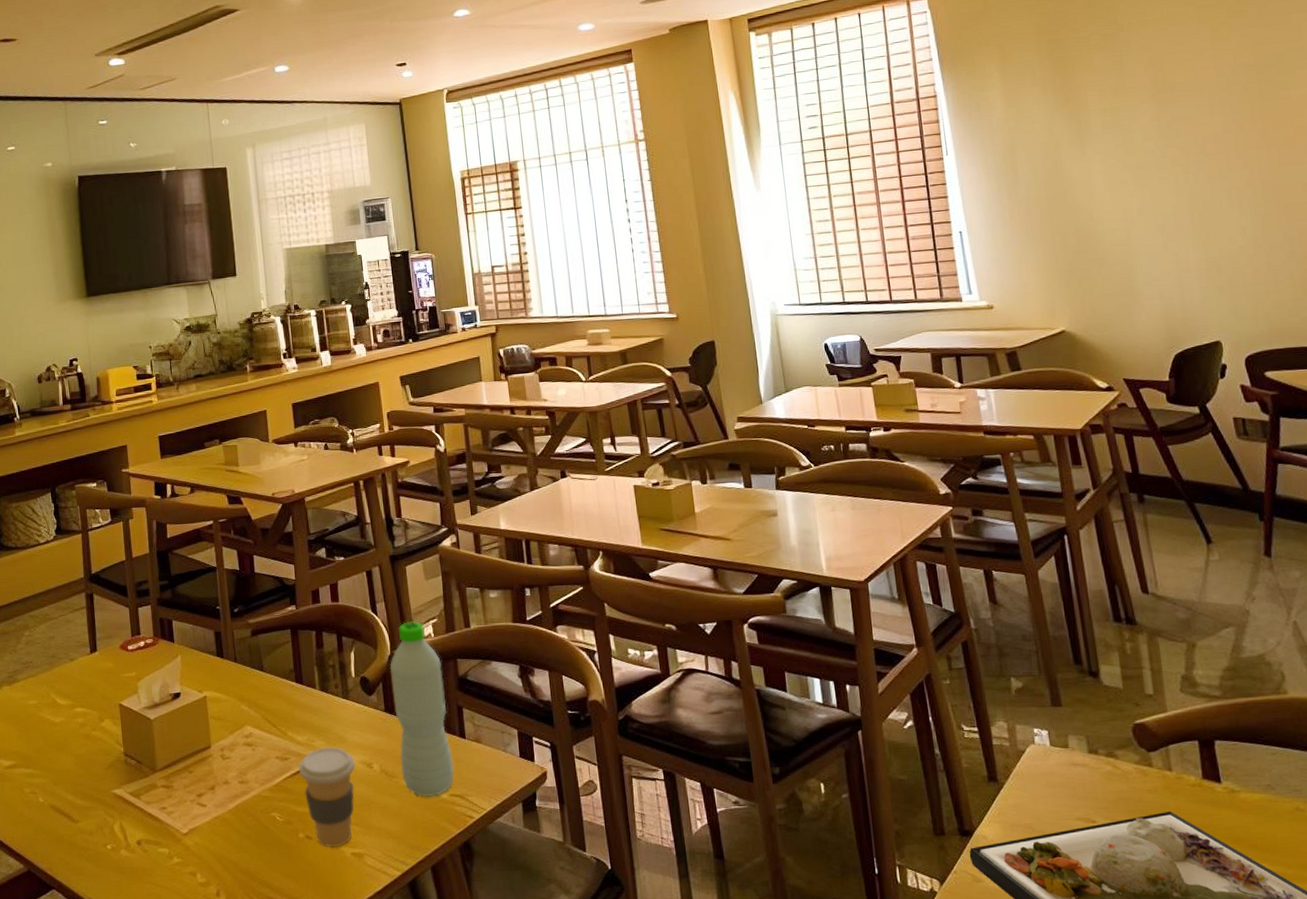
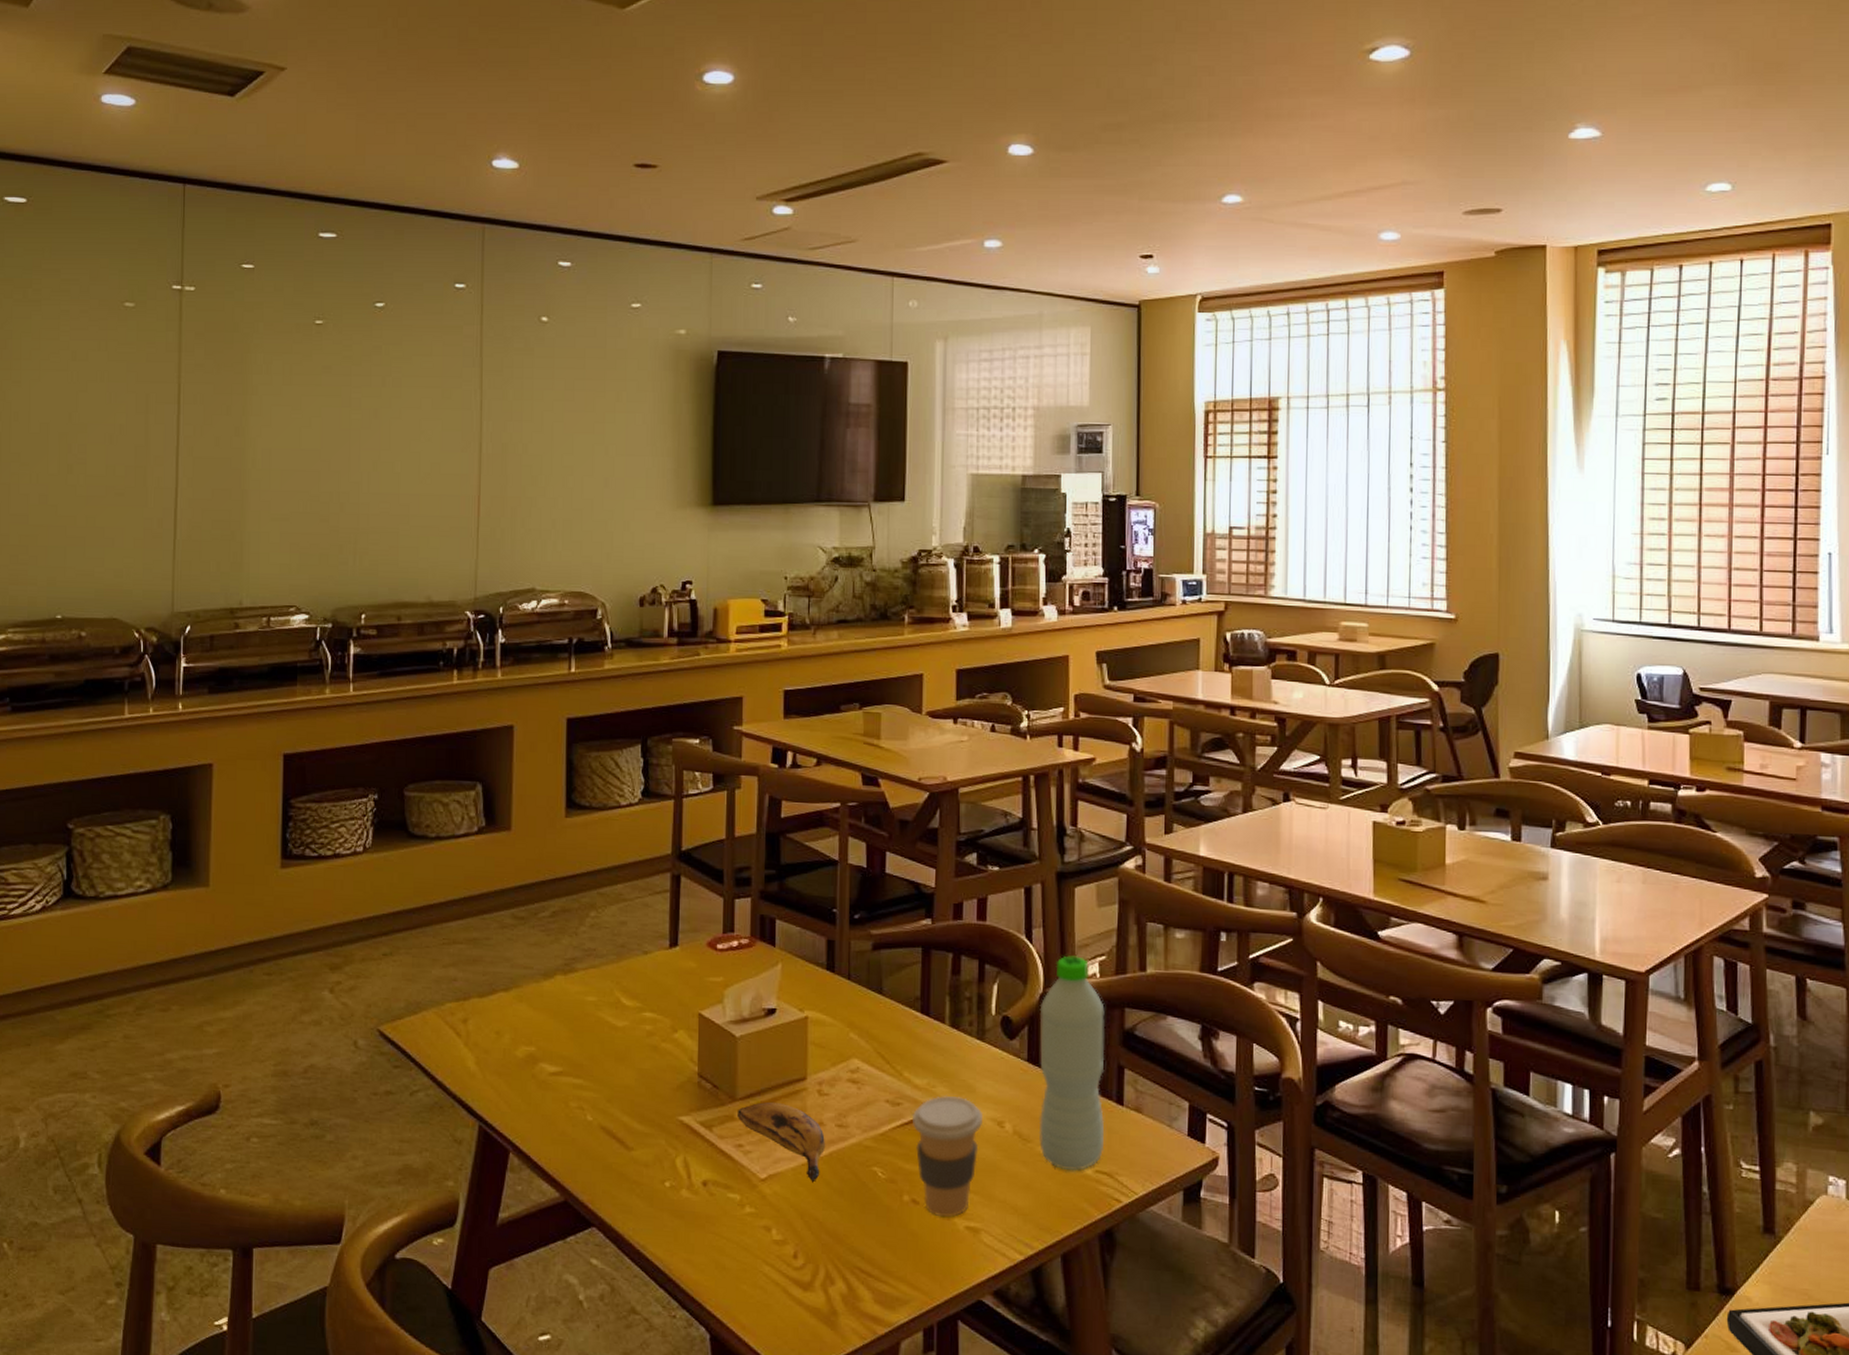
banana: none [159,769,233,831] -> present [738,1101,826,1182]

